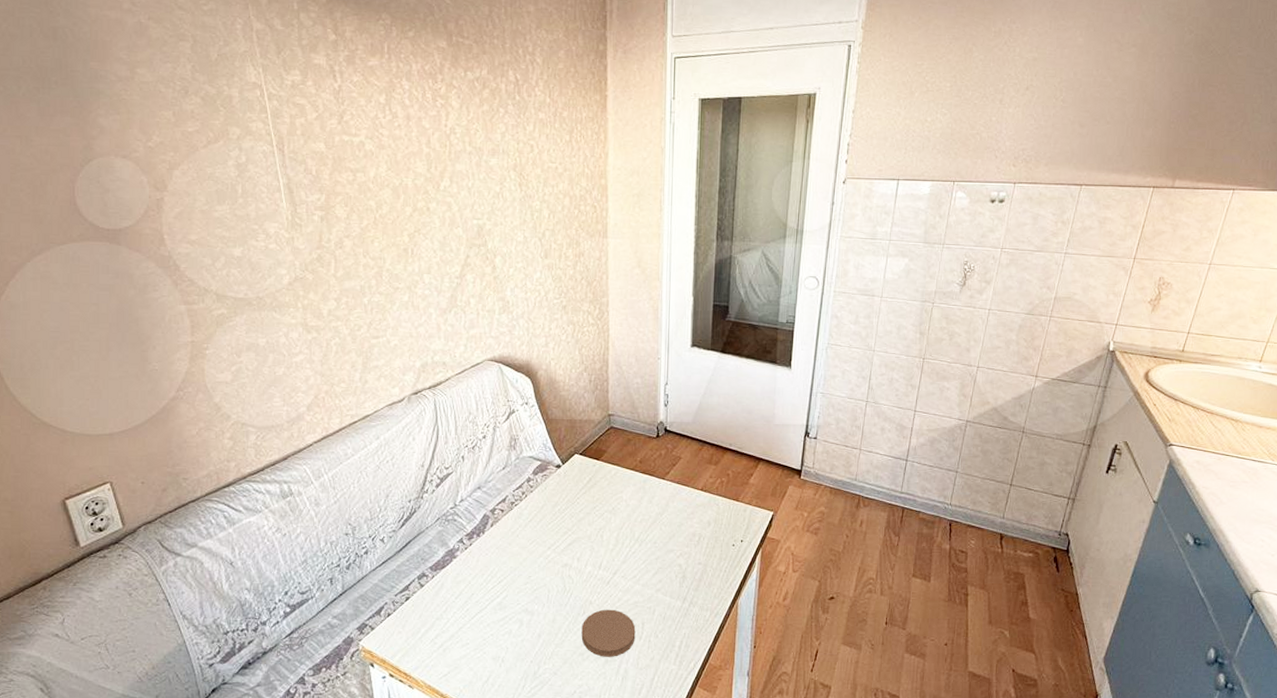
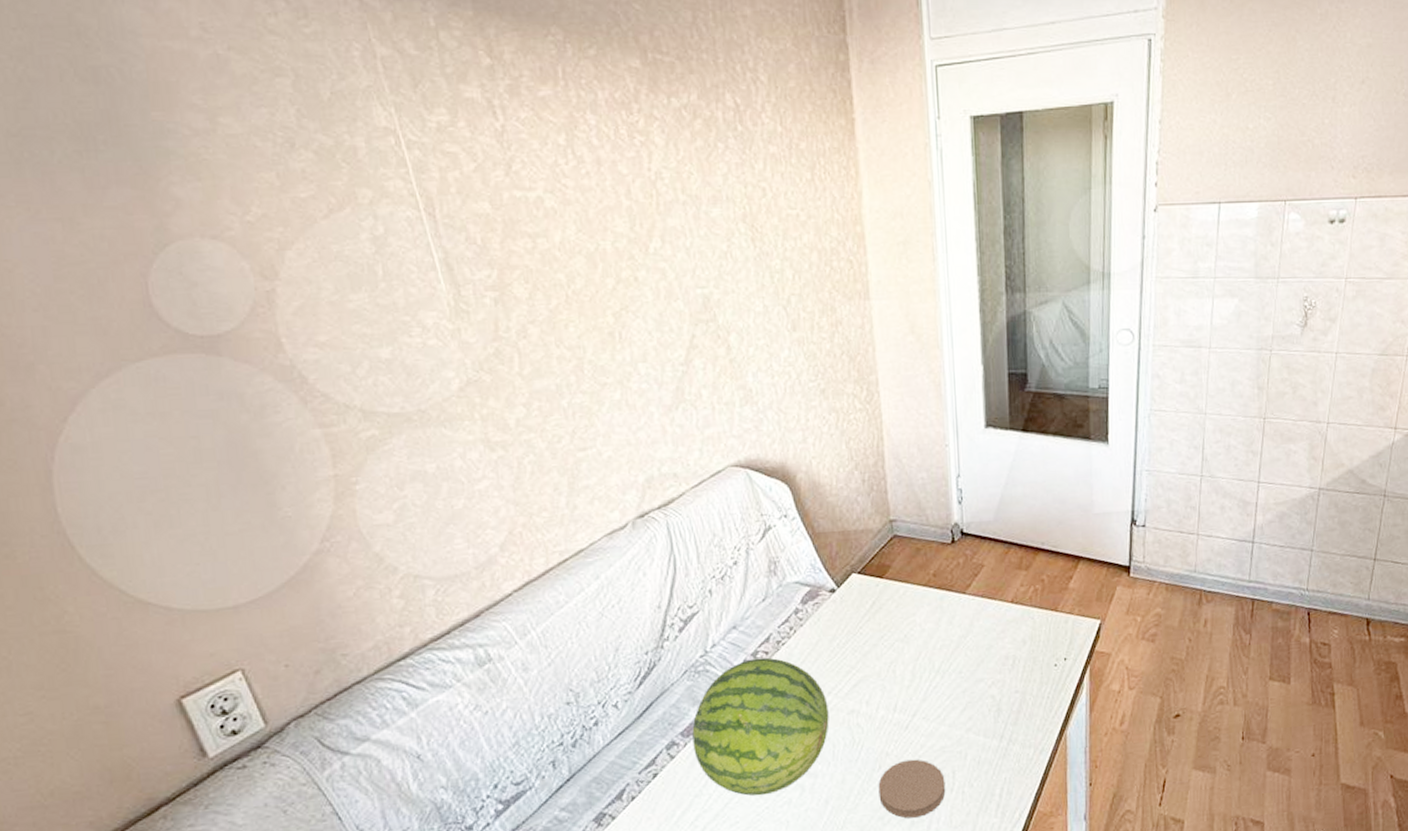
fruit: none [439,514,547,625] -> present [692,657,829,796]

